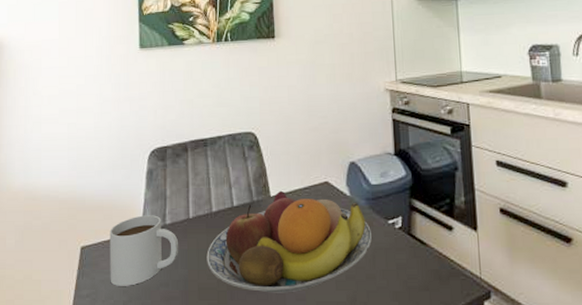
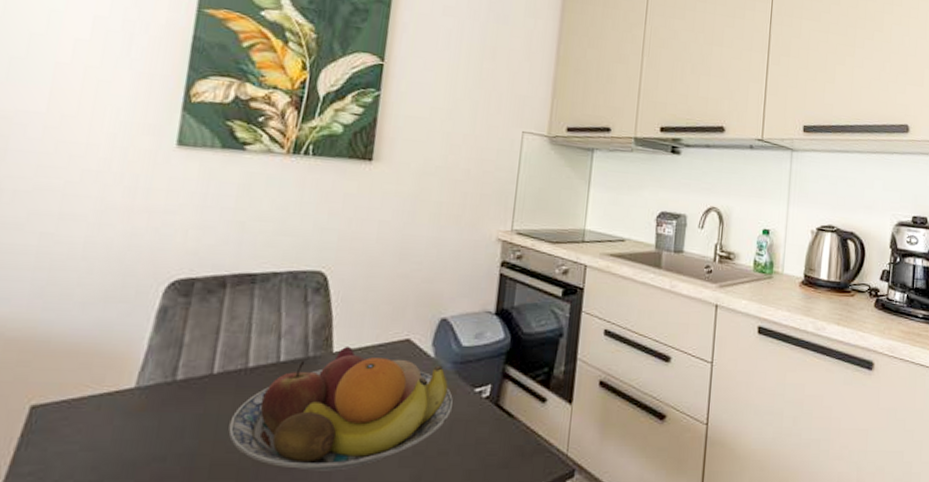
mug: present [109,215,179,286] -> none [72,366,192,461]

